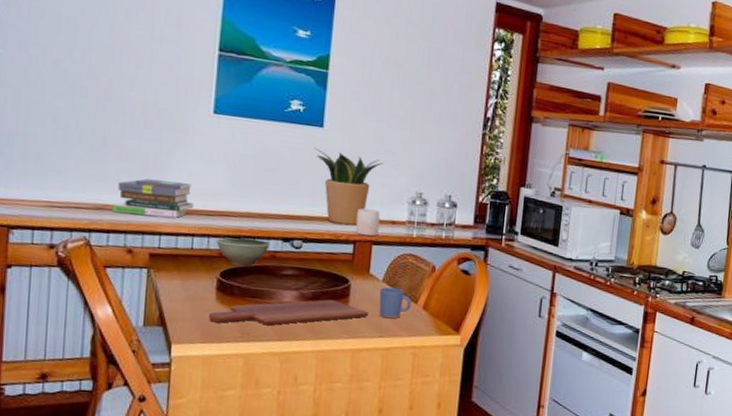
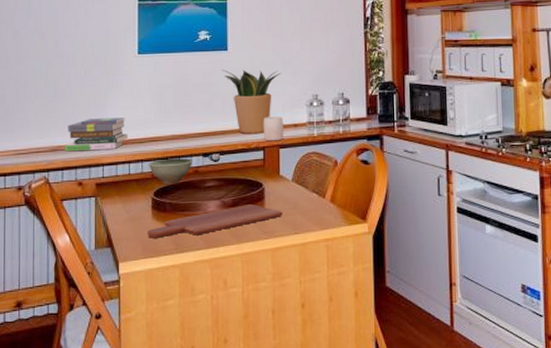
mug: present [379,287,412,319] -> none [290,185,320,215]

